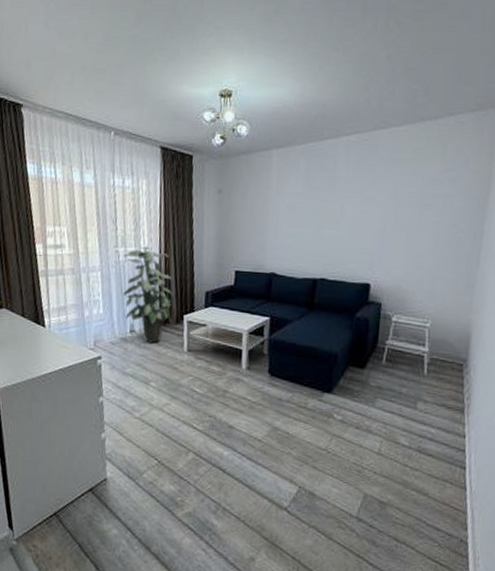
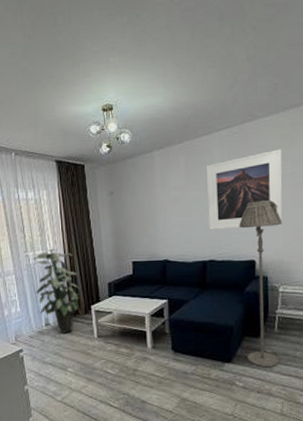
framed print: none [324,163,413,248] -> present [206,149,283,230]
floor lamp: none [349,218,405,403] -> present [239,200,283,368]

